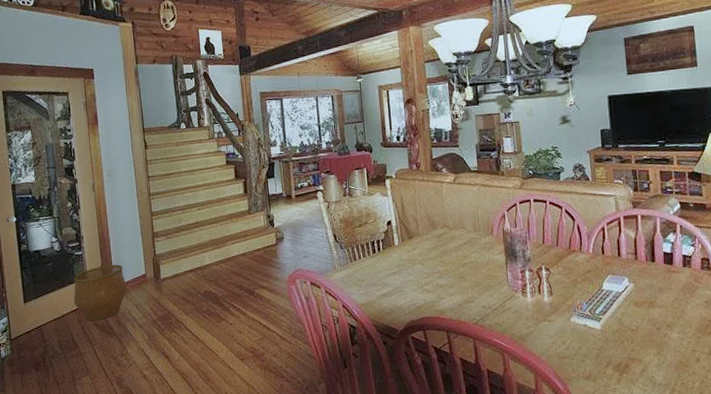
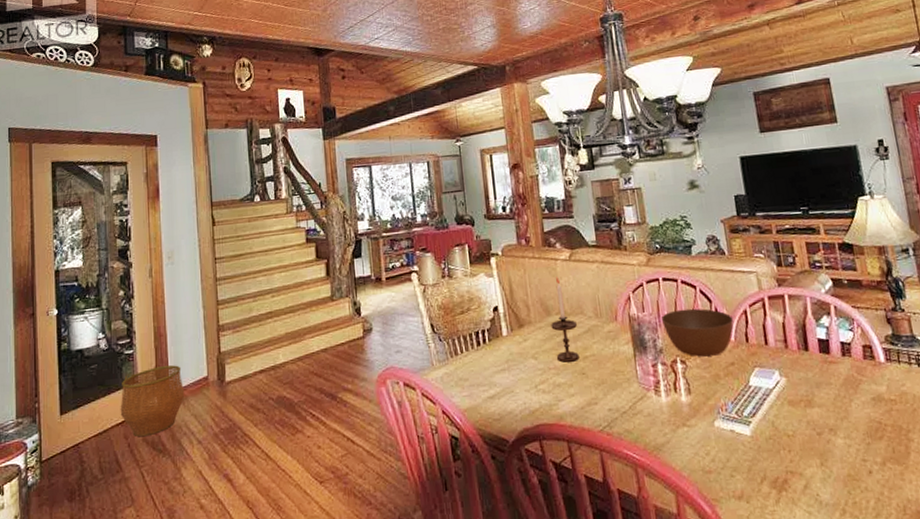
candlestick: none [436,197,459,268] -> present [551,277,579,363]
bowl: none [530,225,592,265] -> present [661,308,734,357]

